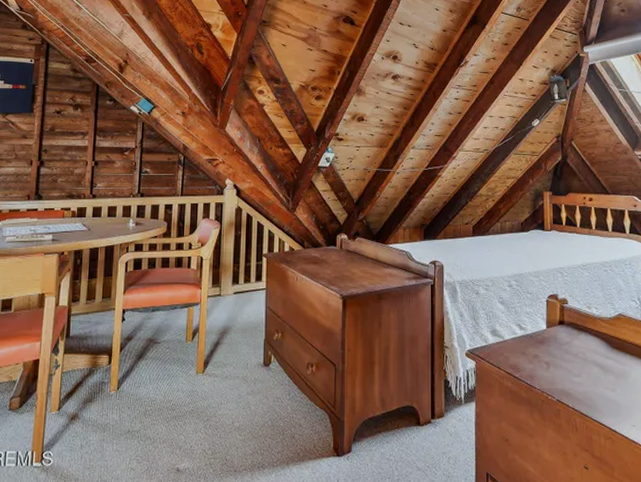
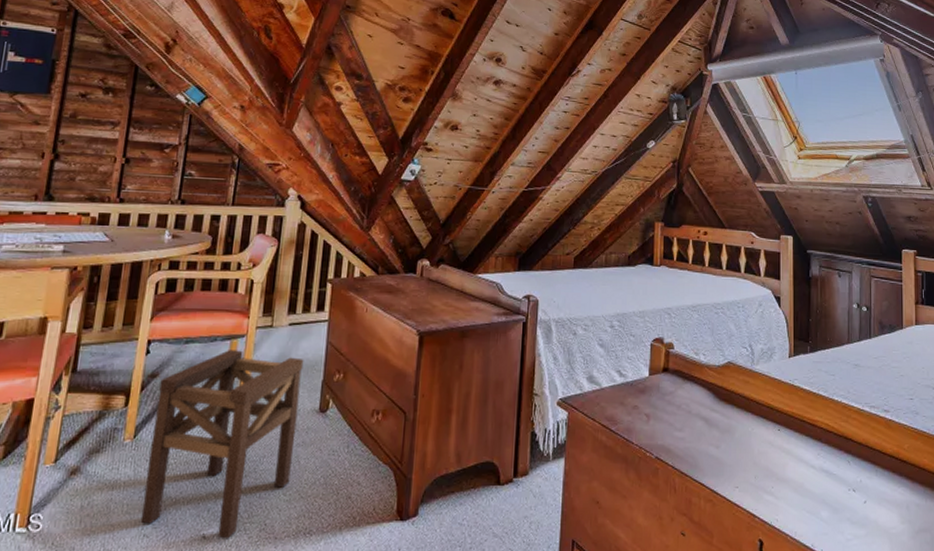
stool: none [127,316,248,472] -> present [140,350,304,539]

